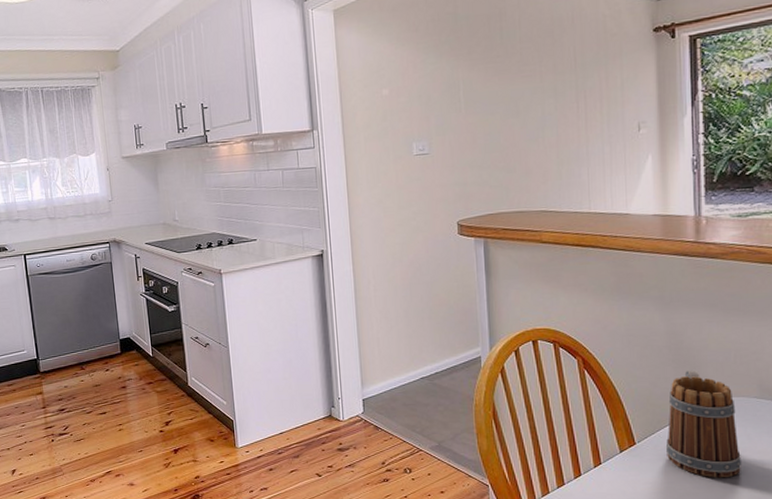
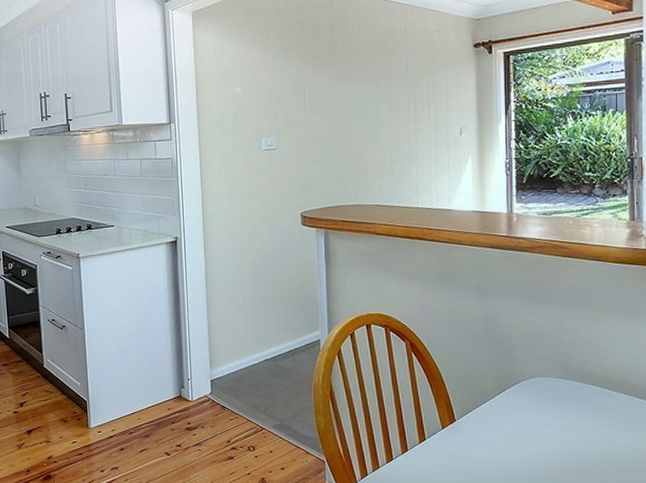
mug: present [665,370,742,478] -> none [481,352,546,452]

